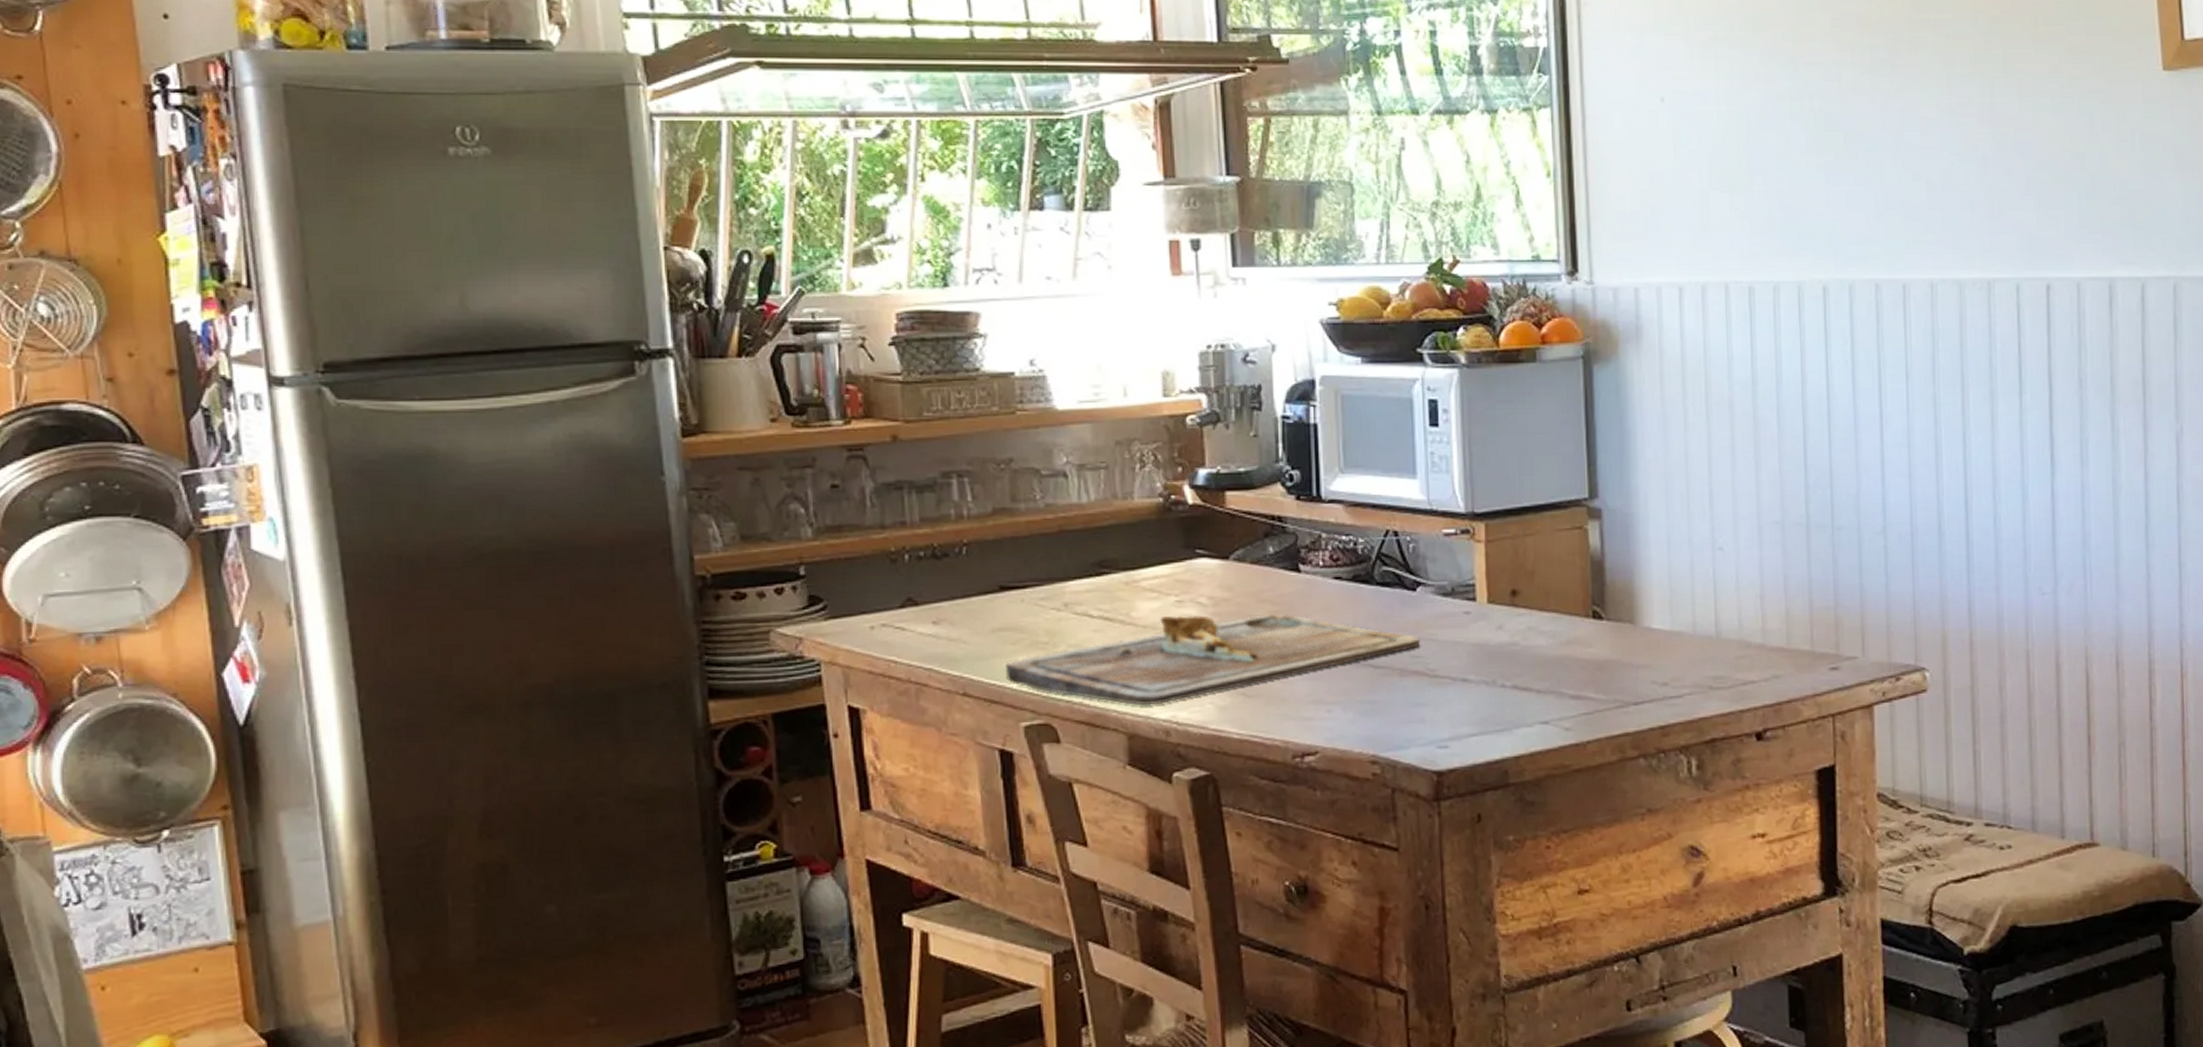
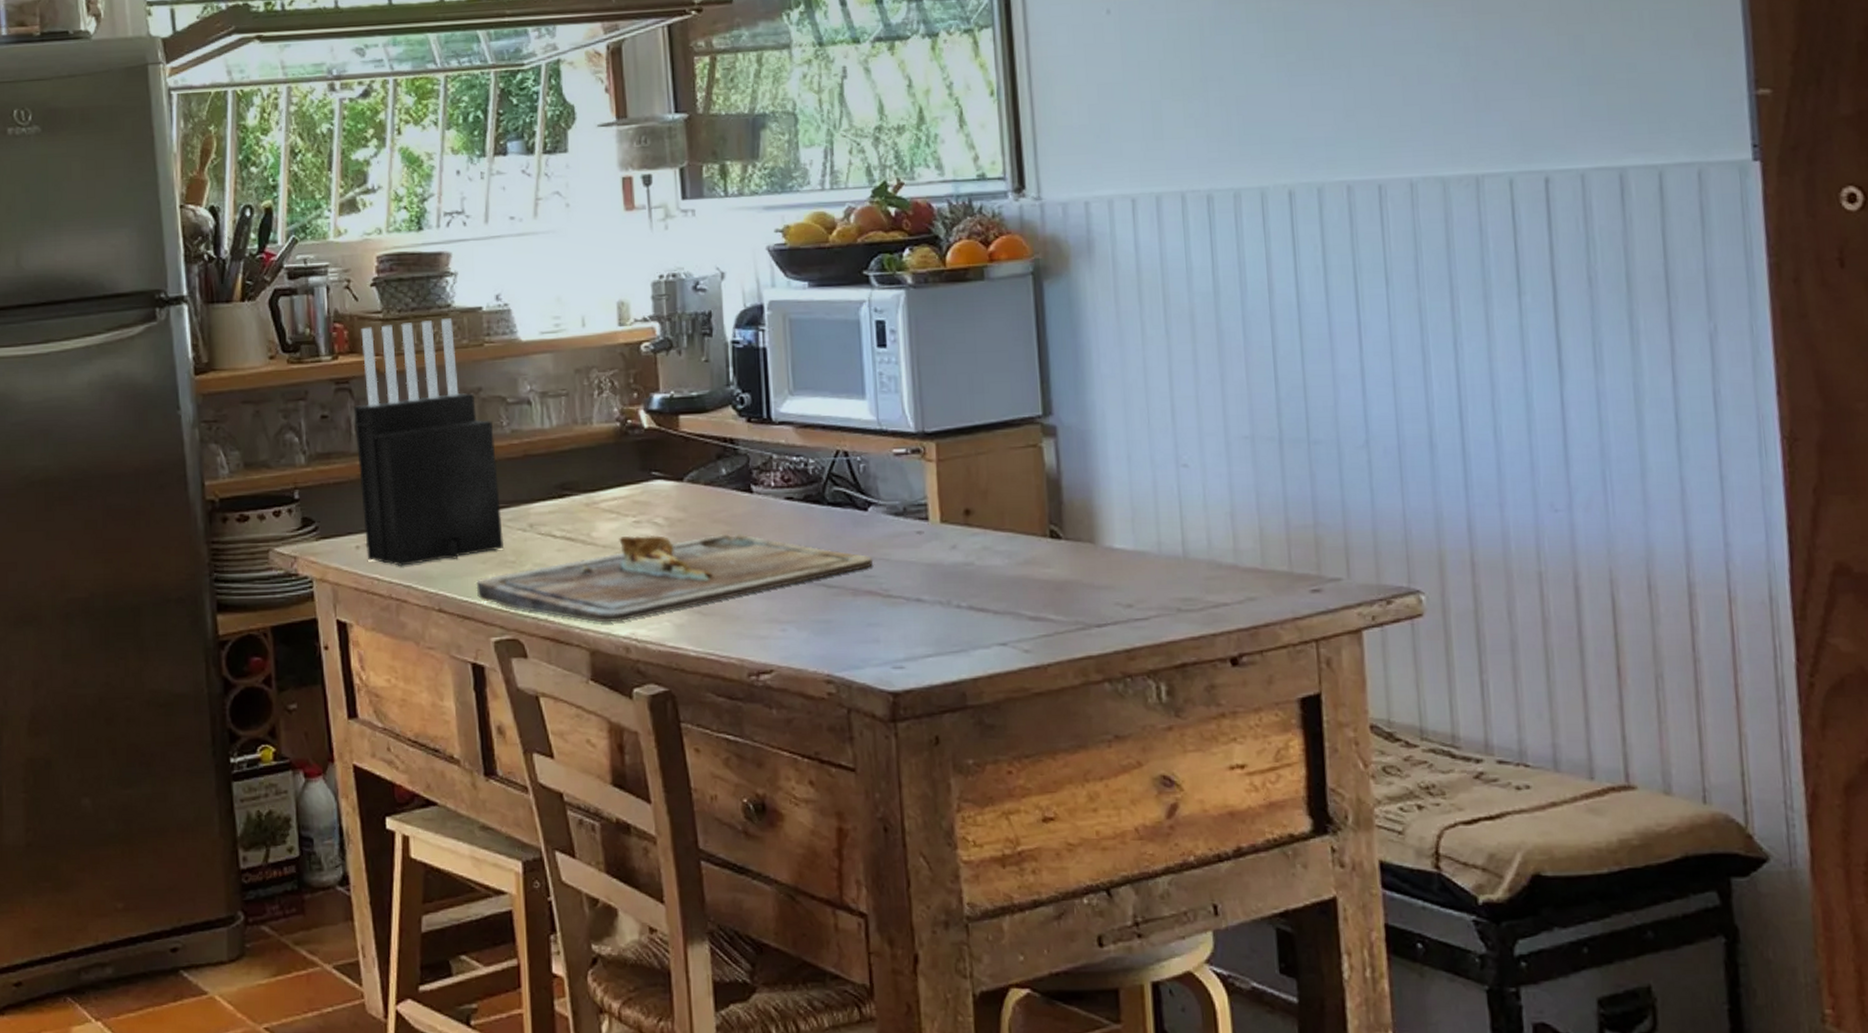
knife block: none [868,383,1036,649] -> present [353,318,504,567]

